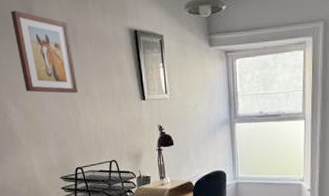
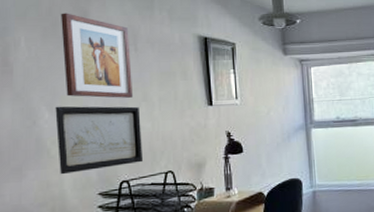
wall art: none [19,100,91,161] -> present [55,106,142,175]

